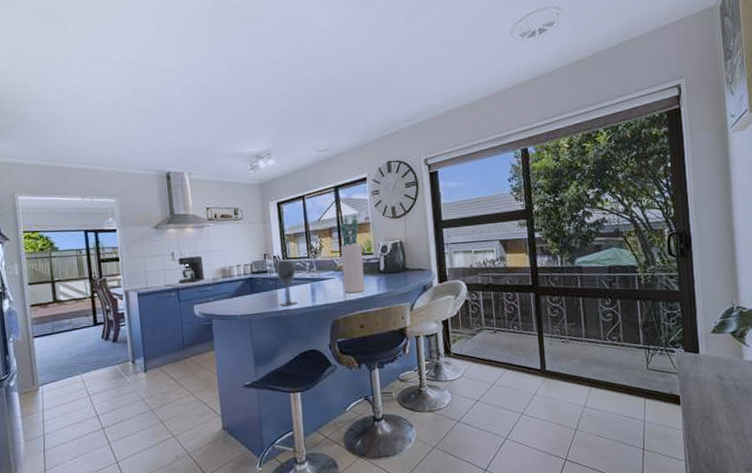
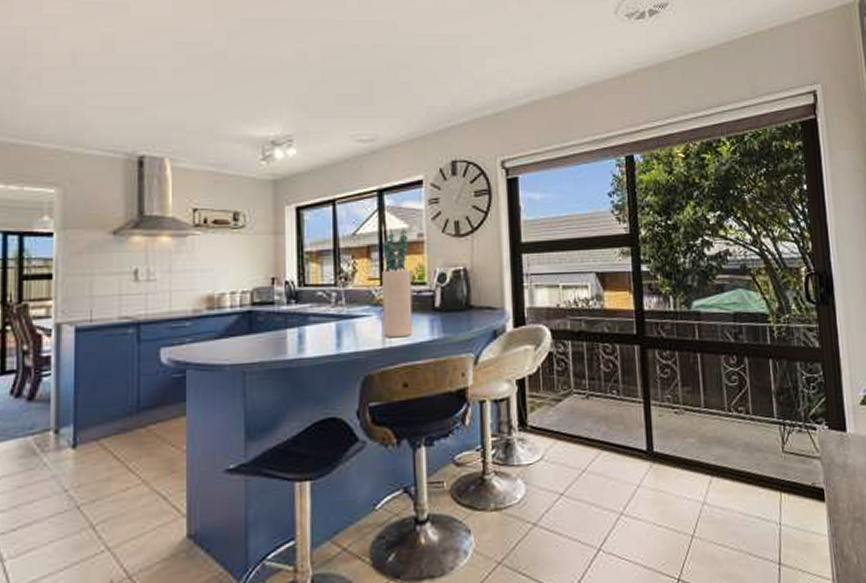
coffee maker: present [178,256,205,284] -> none [140,276,181,316]
wine glass: present [276,260,297,307] -> none [288,288,316,354]

